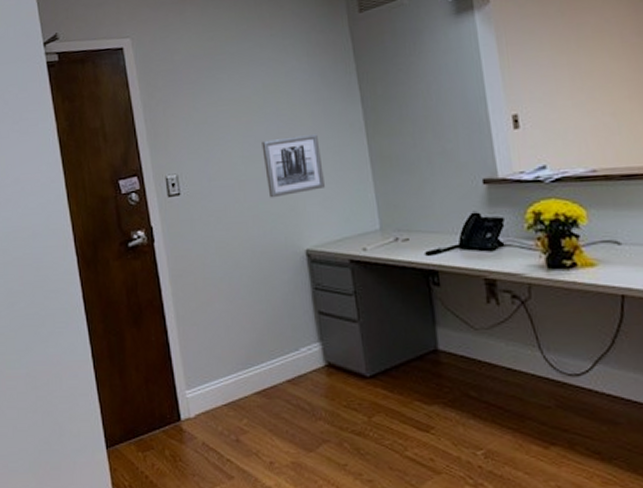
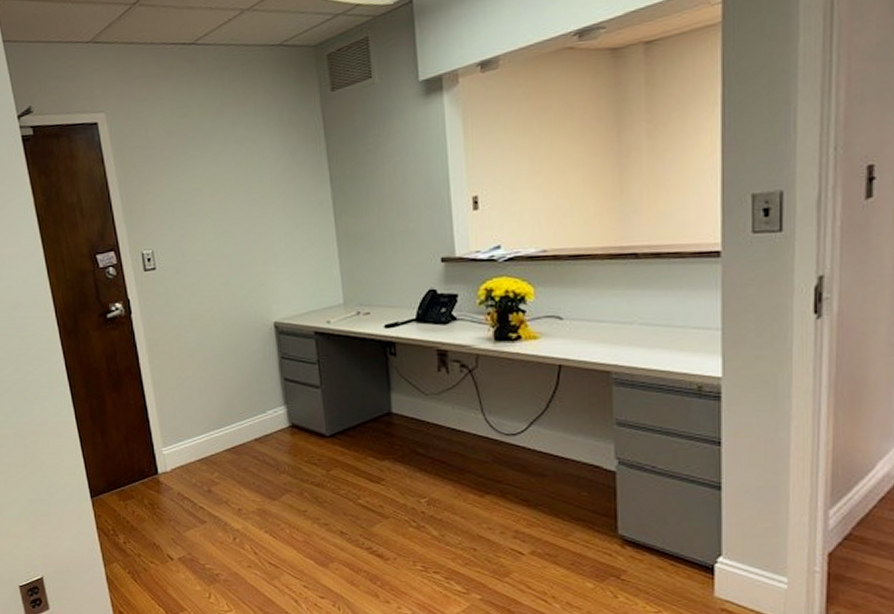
wall art: present [262,134,325,198] -> none [234,212,293,274]

